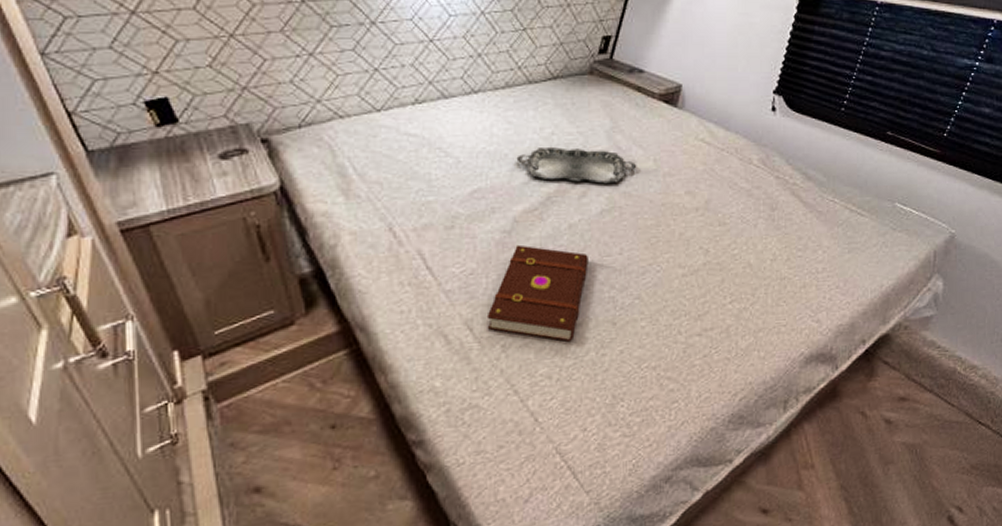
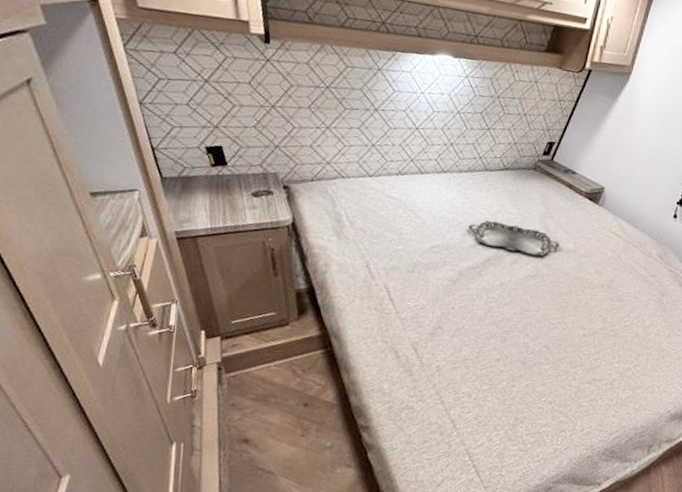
book: present [486,244,588,342] -> none [428,292,512,371]

